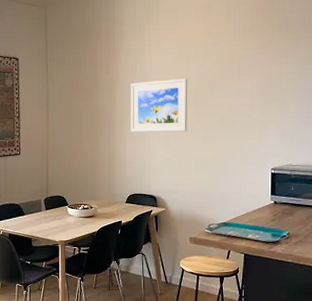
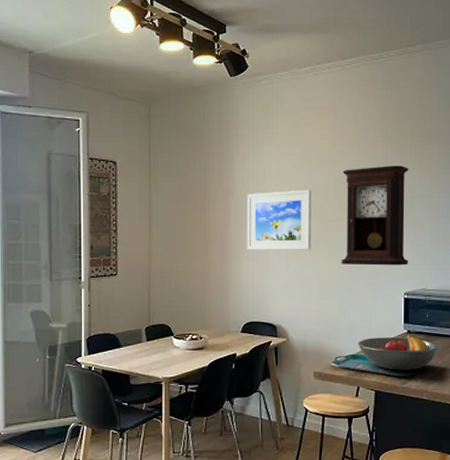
pendulum clock: none [214,55,276,144] -> present [341,166,408,266]
fruit bowl: none [229,204,305,237] -> present [357,334,441,371]

